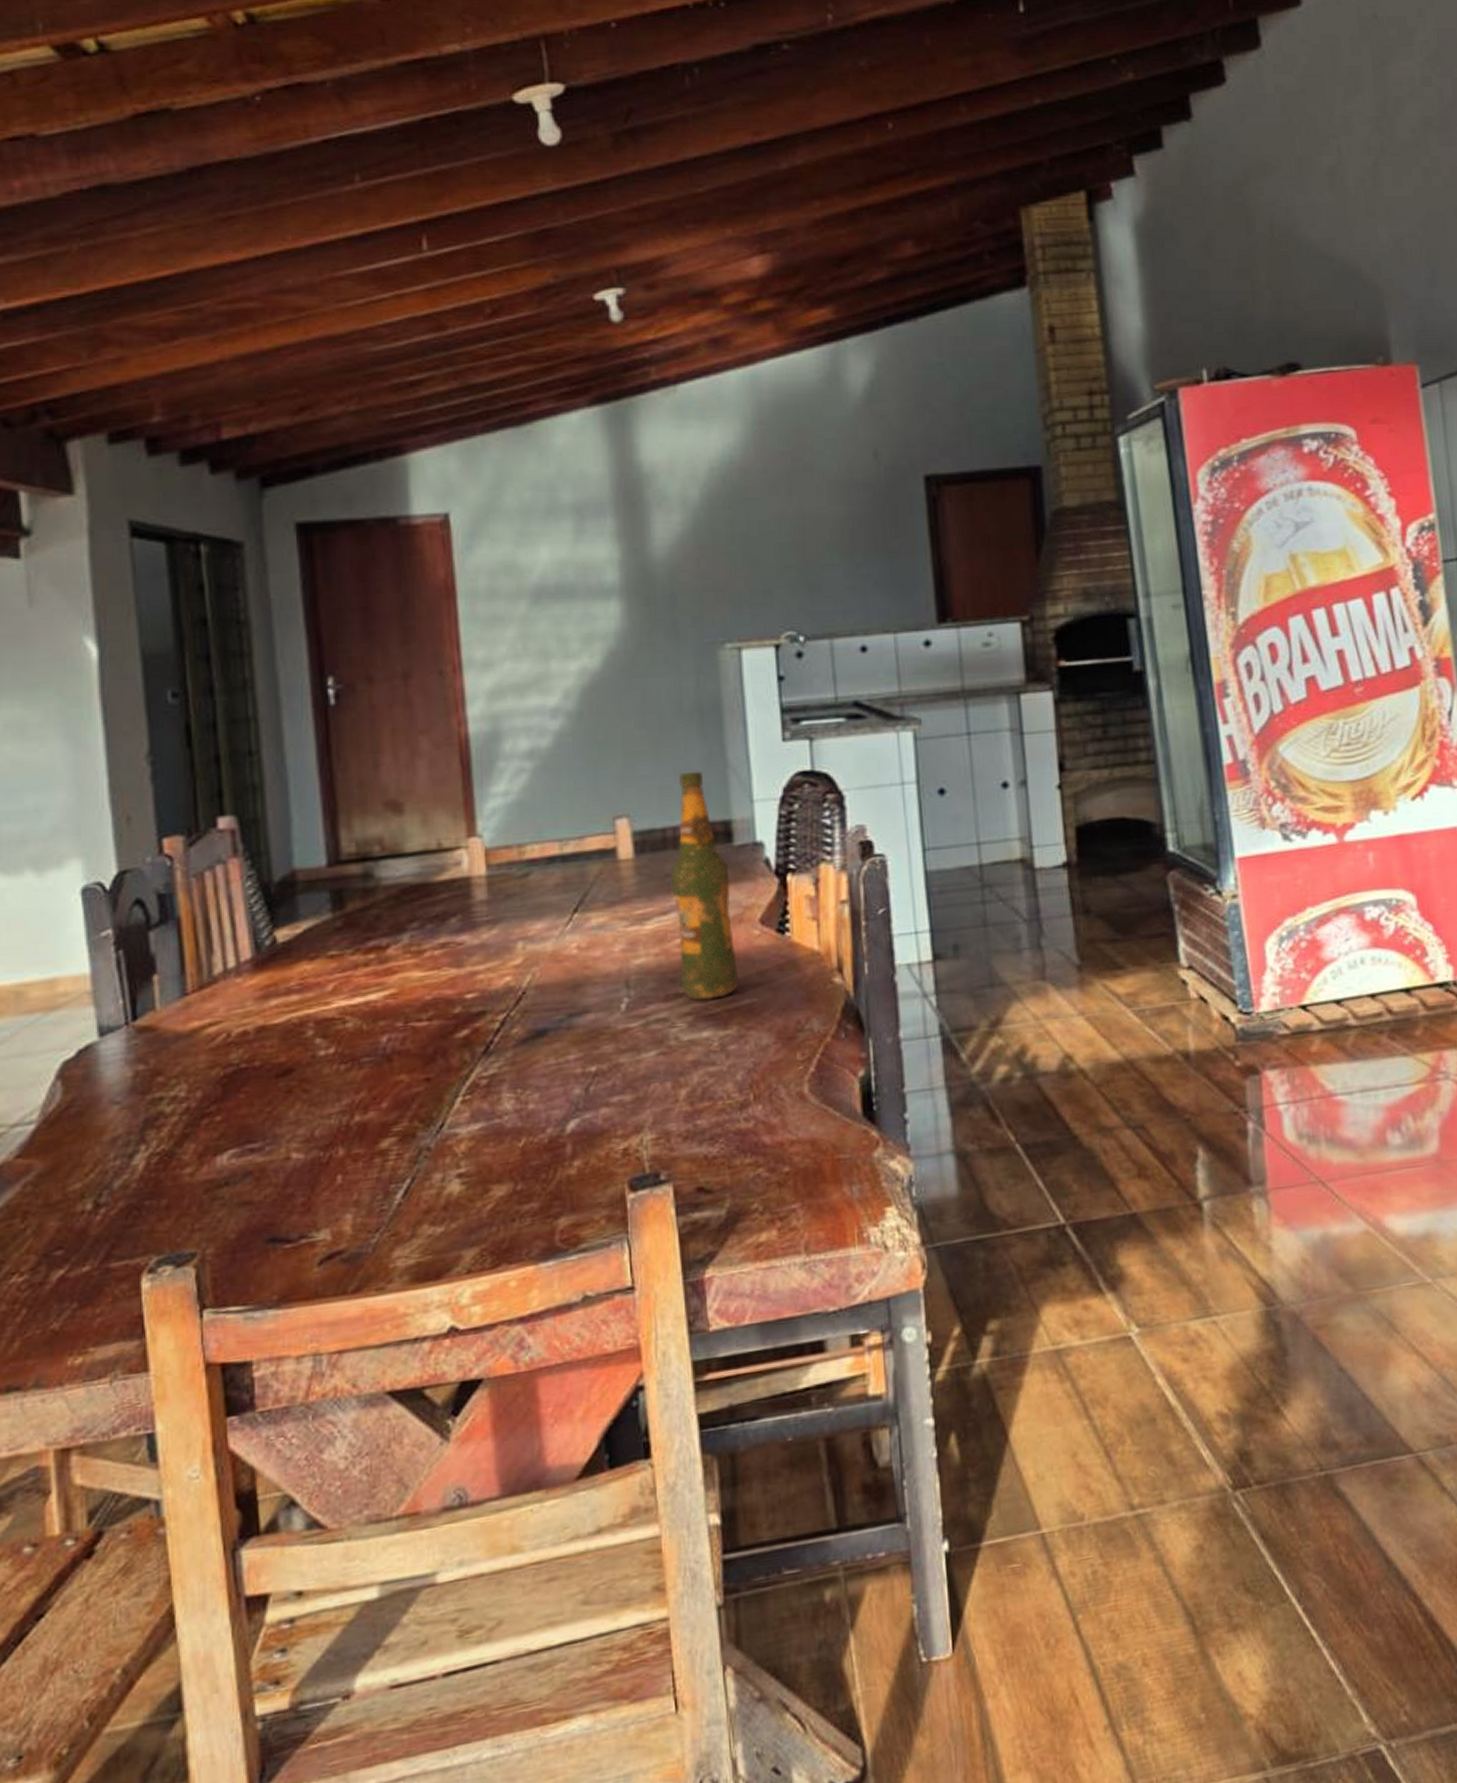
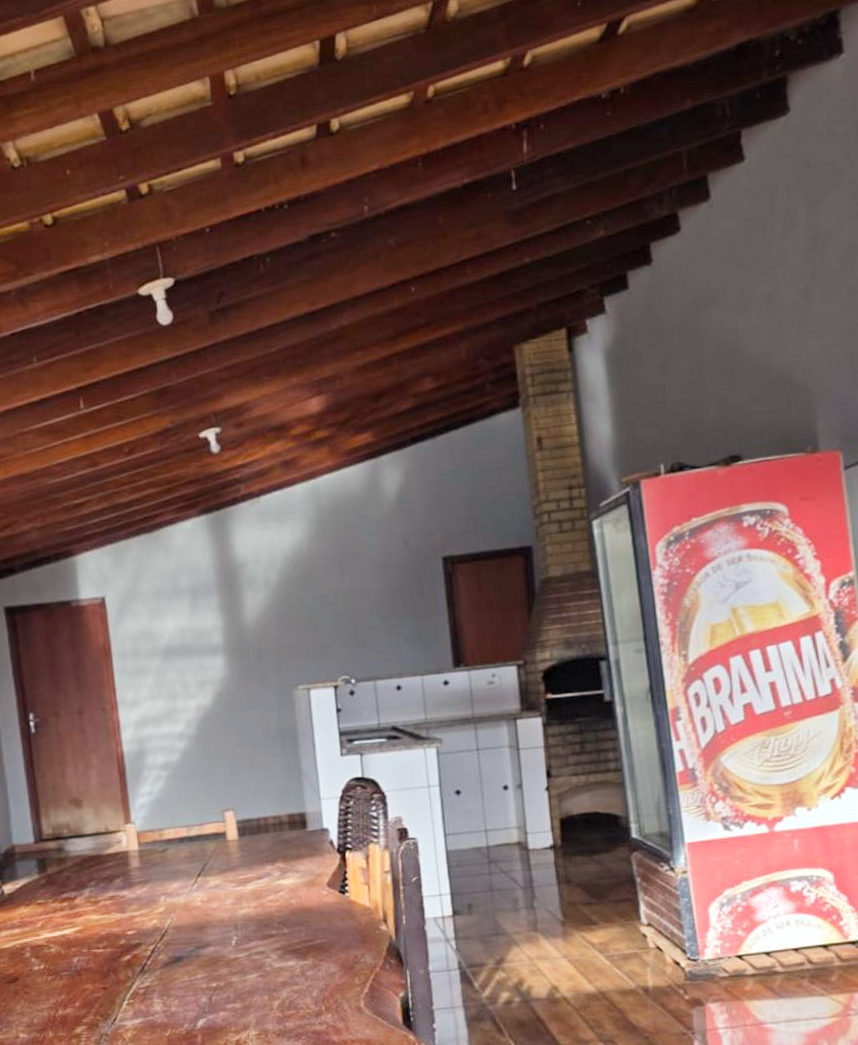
beer bottle: present [671,771,739,1001] -> none [264,777,314,940]

